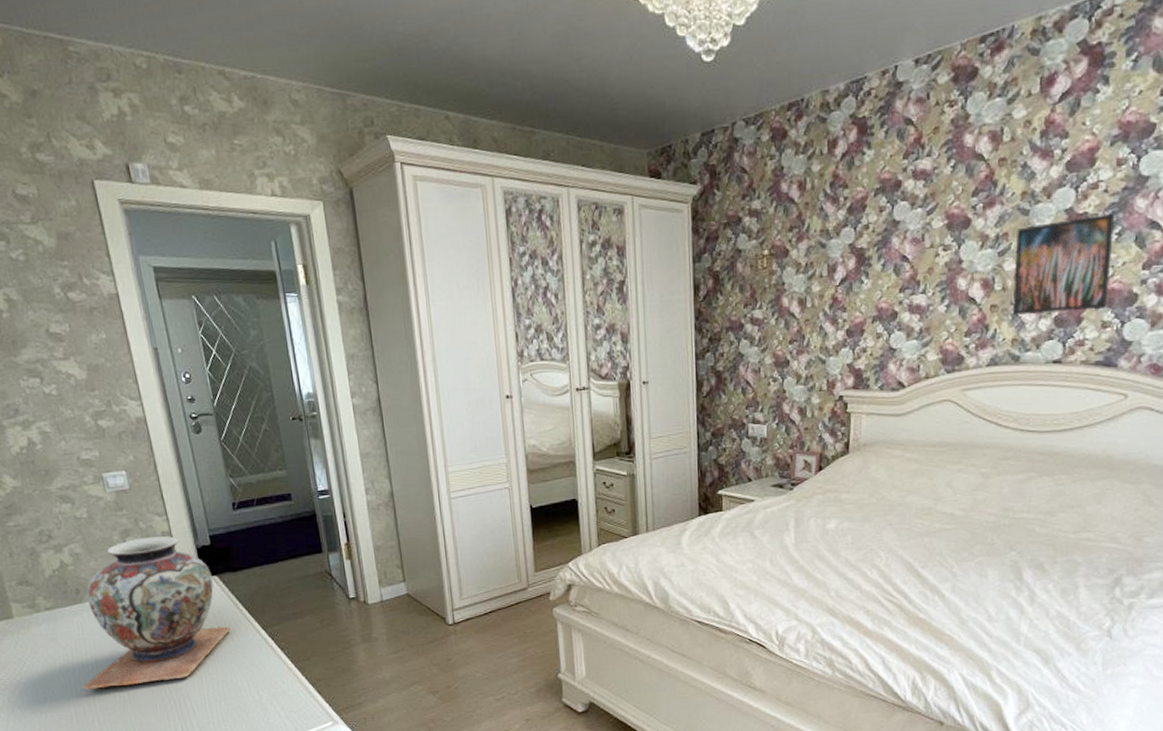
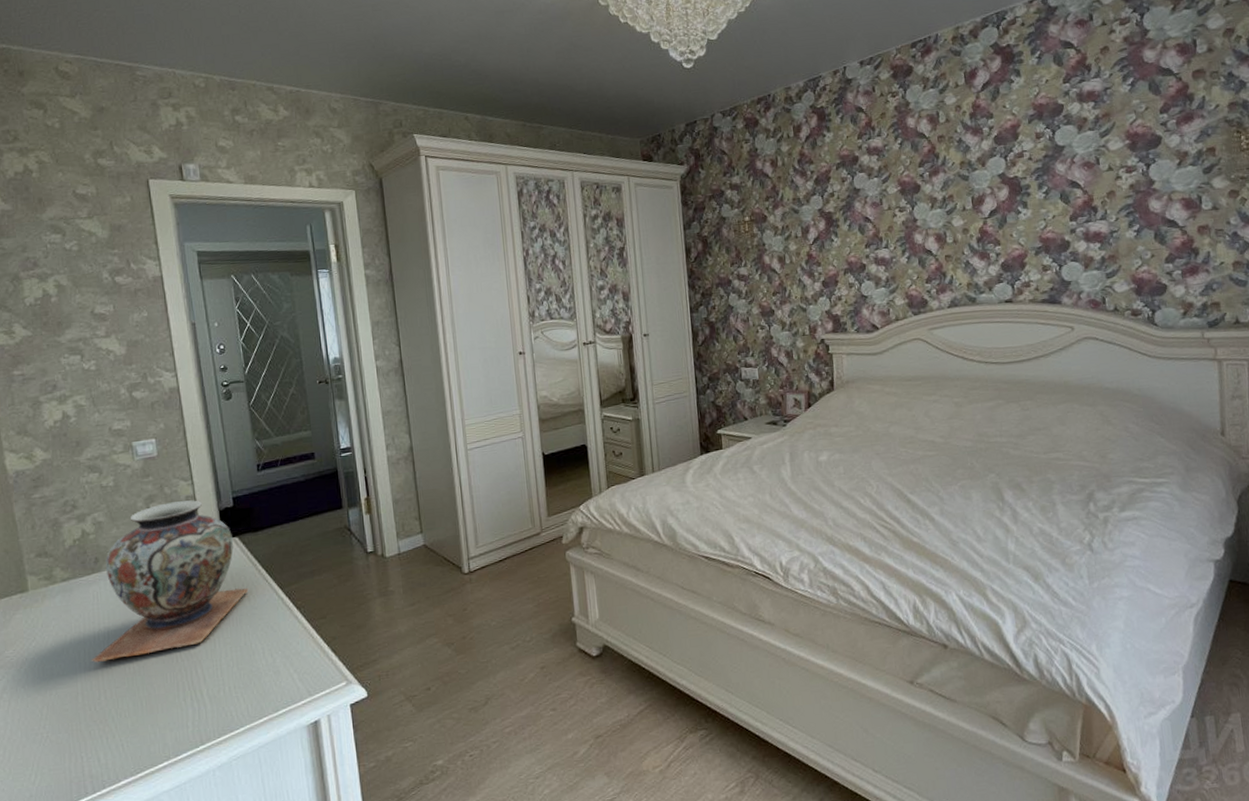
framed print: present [1012,213,1115,315] -> none [960,176,1045,263]

